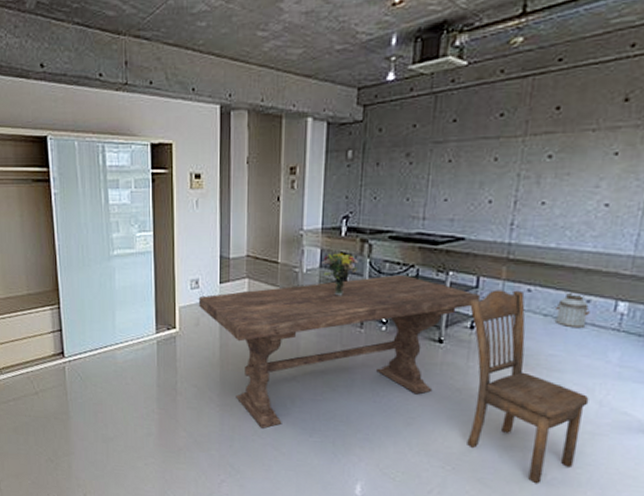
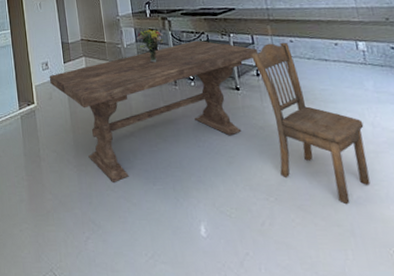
planter: present [555,290,590,327] -> none [314,38,340,66]

